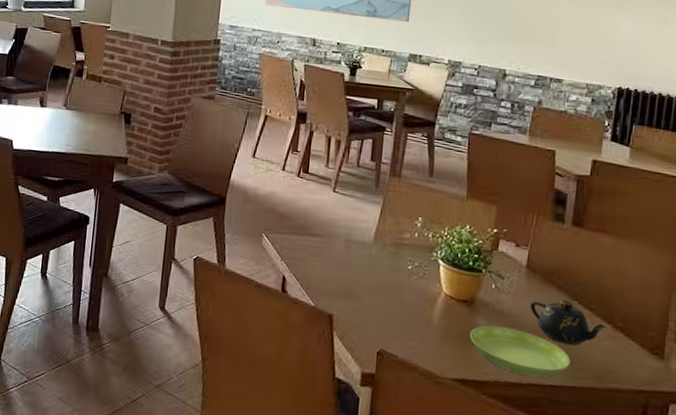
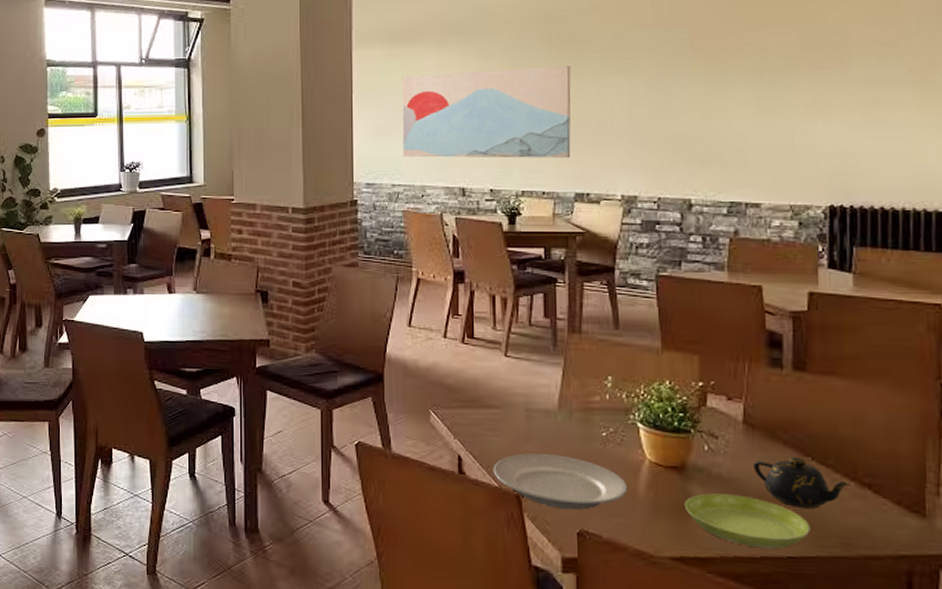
plate: none [311,278,425,332] -> present [493,453,628,510]

